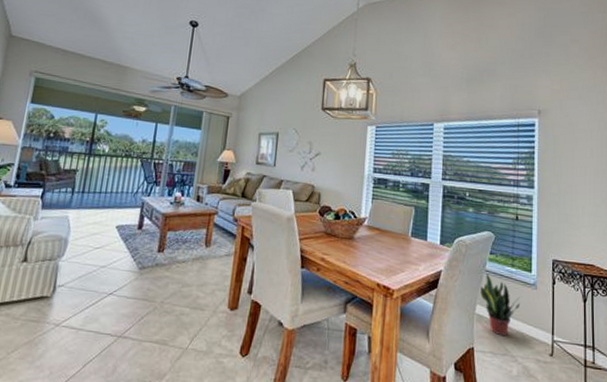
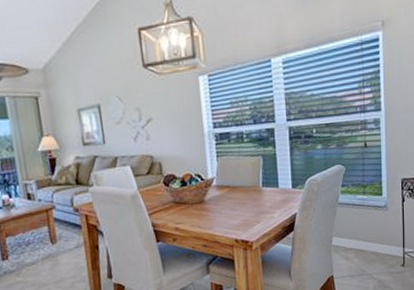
potted plant: present [480,273,523,337] -> none [335,206,376,260]

